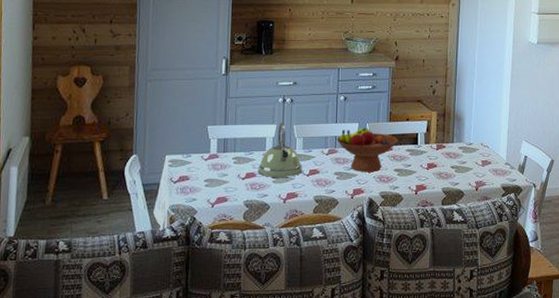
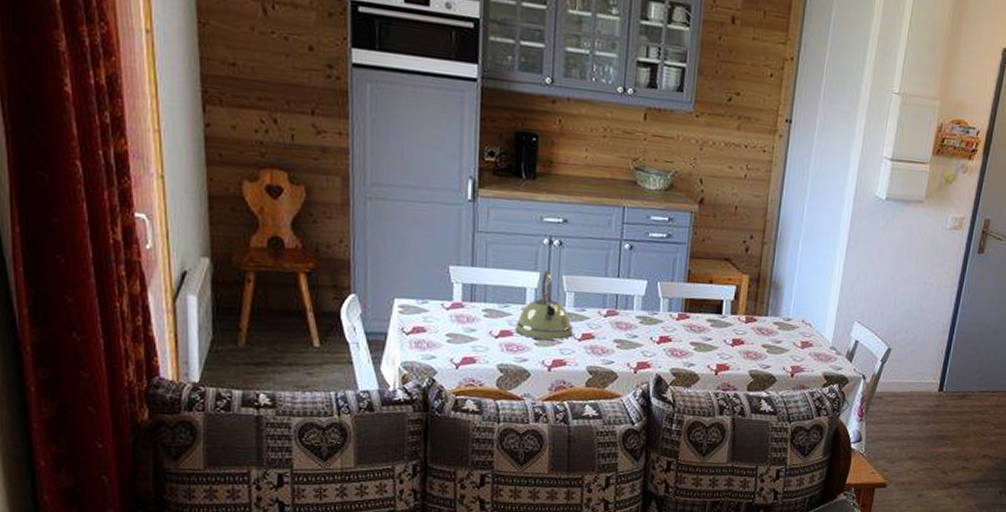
fruit bowl: present [336,127,398,172] -> none [618,286,697,343]

